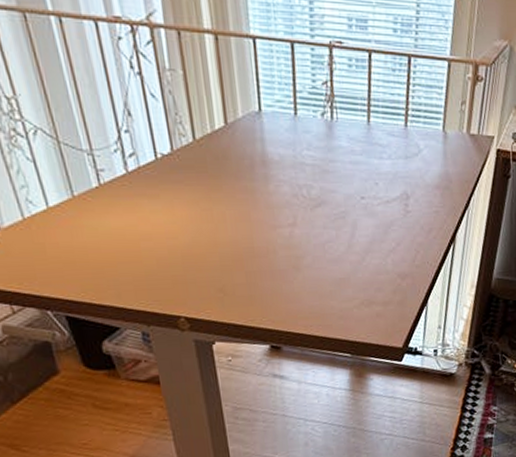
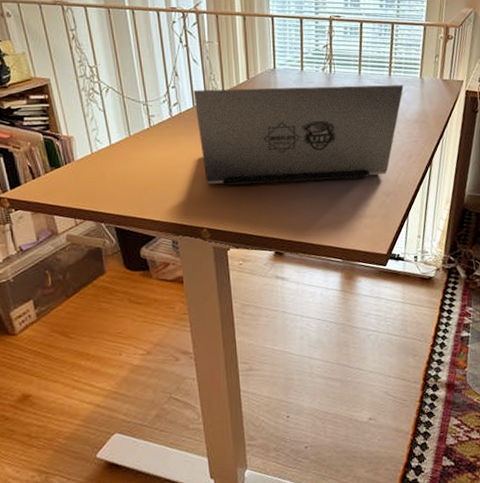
laptop: none [154,136,423,264] -> present [193,84,404,186]

